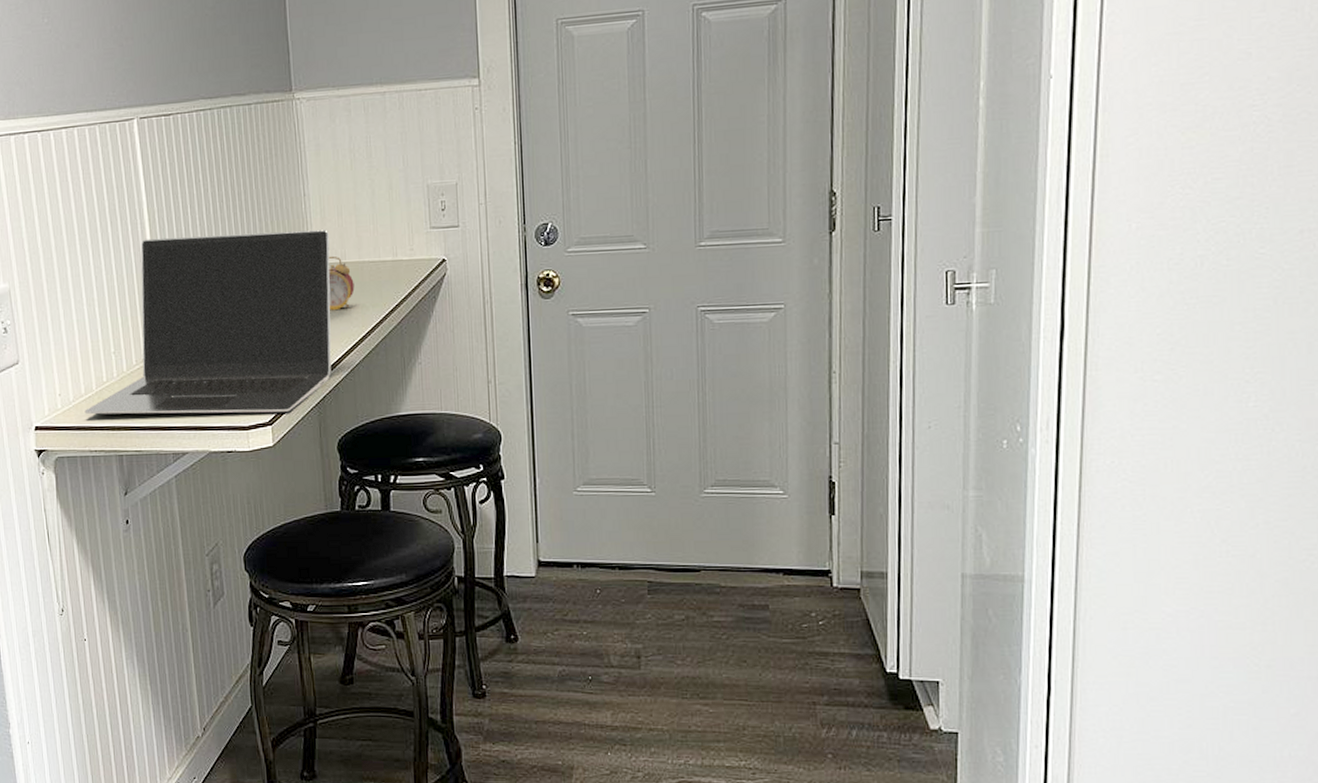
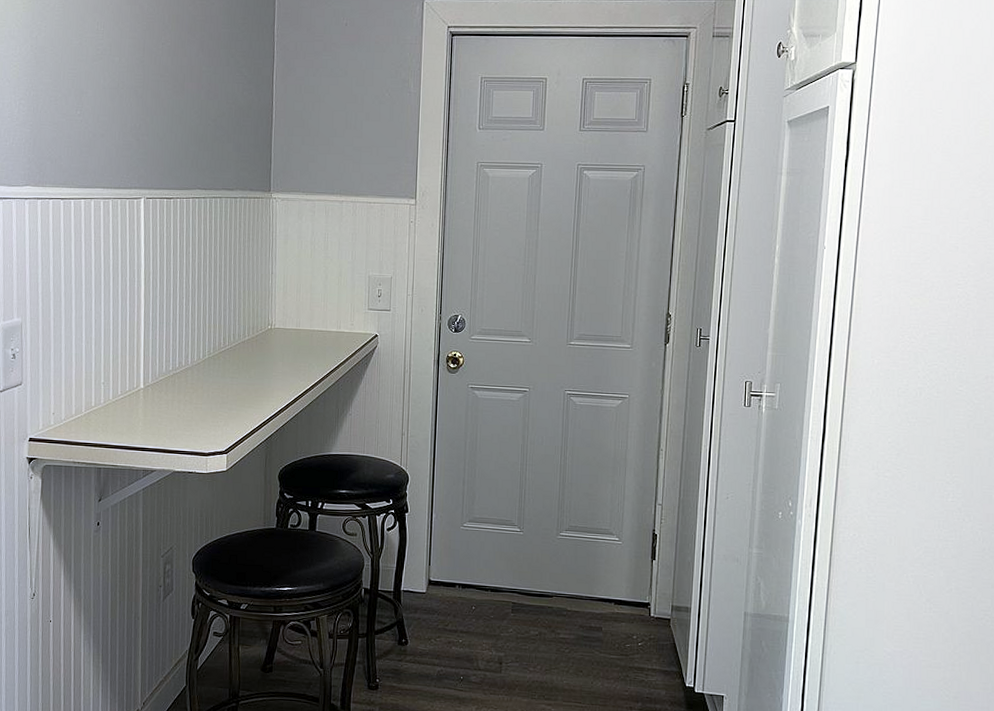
laptop: present [84,229,332,415] -> none [73,294,289,444]
alarm clock: present [328,255,355,311] -> none [283,323,305,367]

